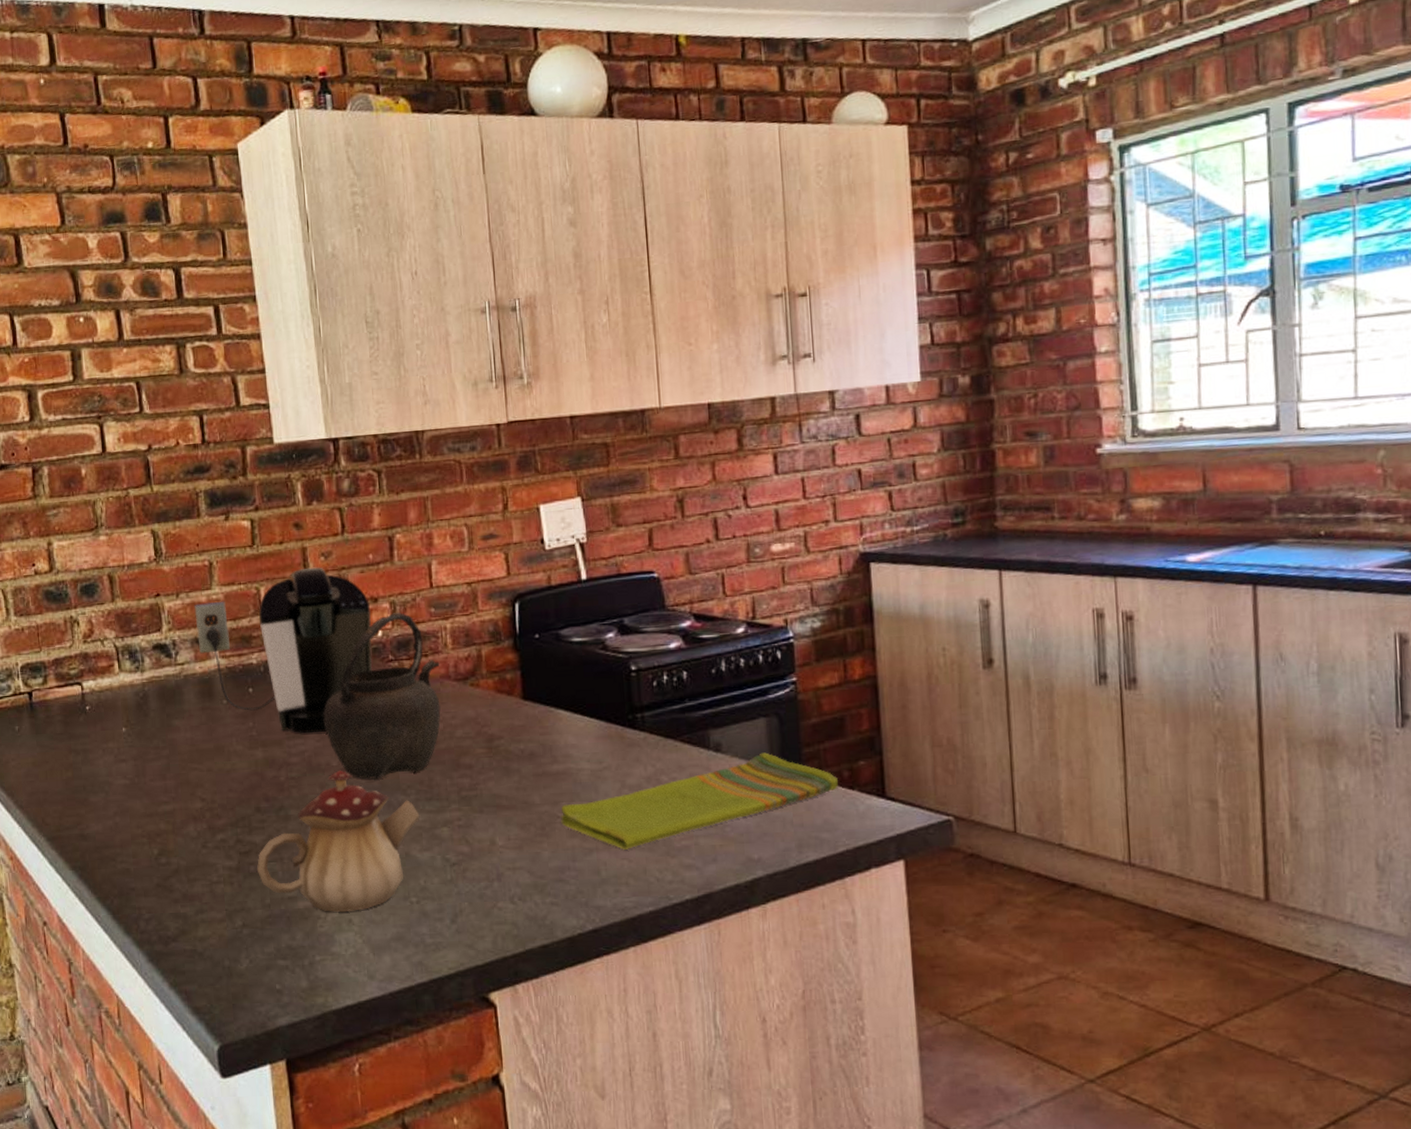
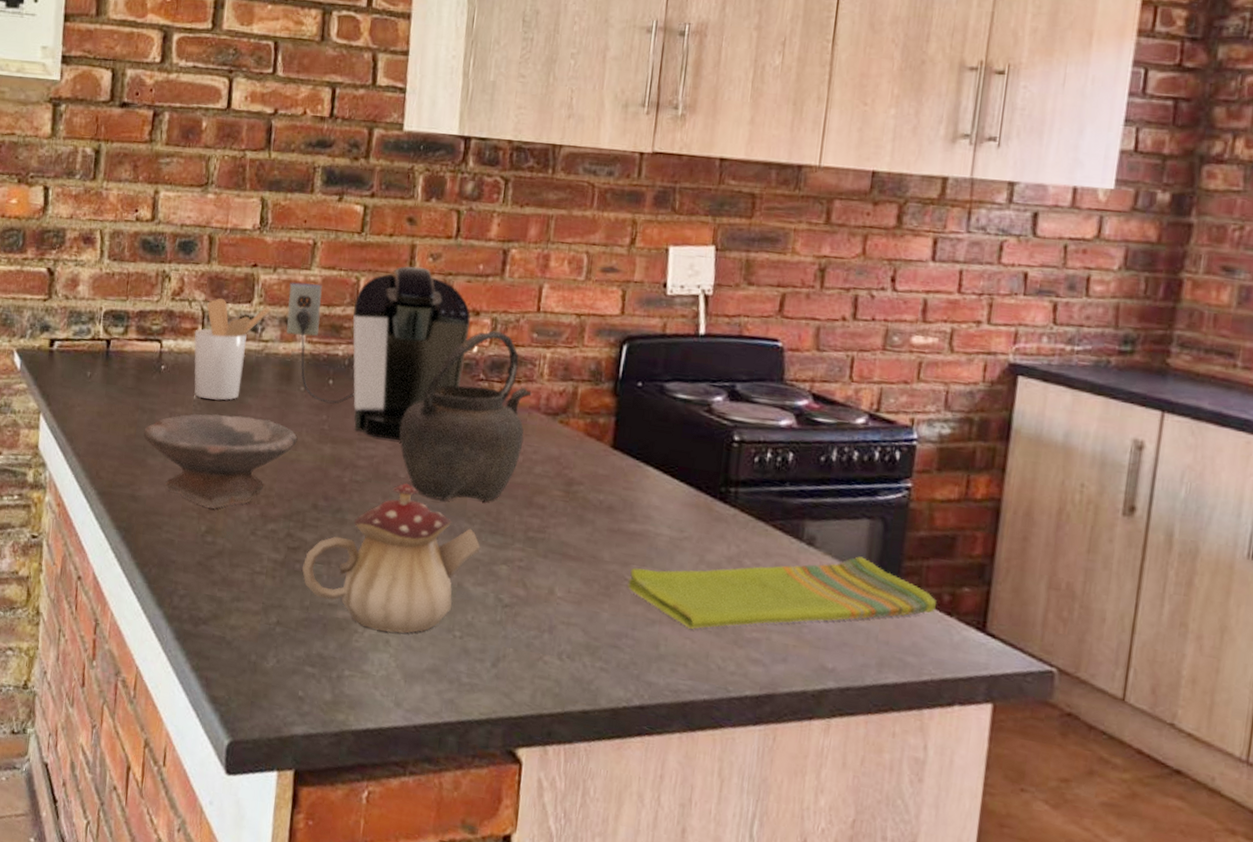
bowl: none [81,737,230,831] -> present [143,413,298,509]
utensil holder: none [112,631,181,729] -> present [193,297,272,401]

